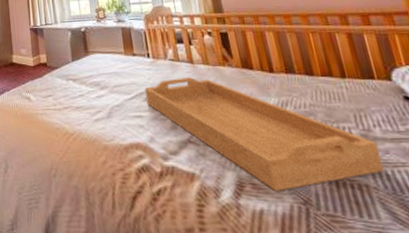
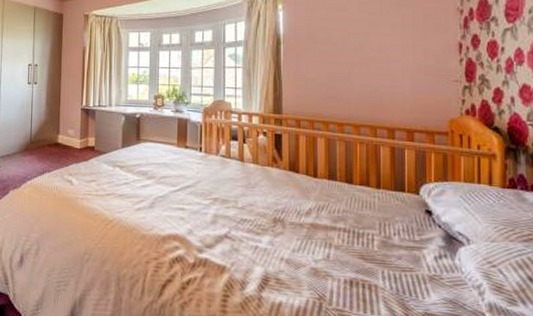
serving tray: present [144,77,385,191] -> none [191,174,394,287]

